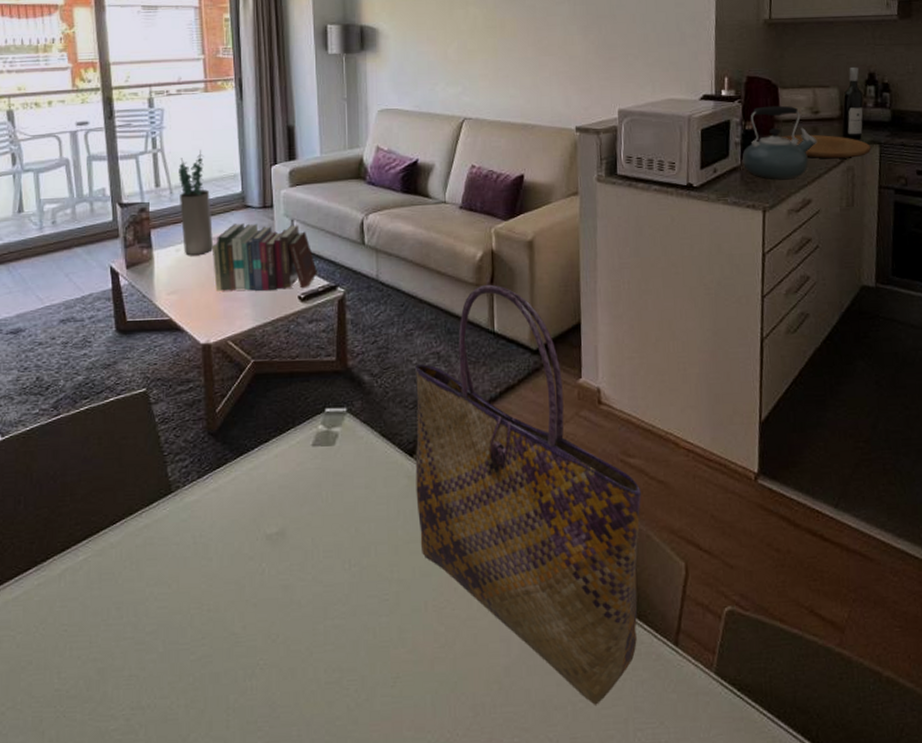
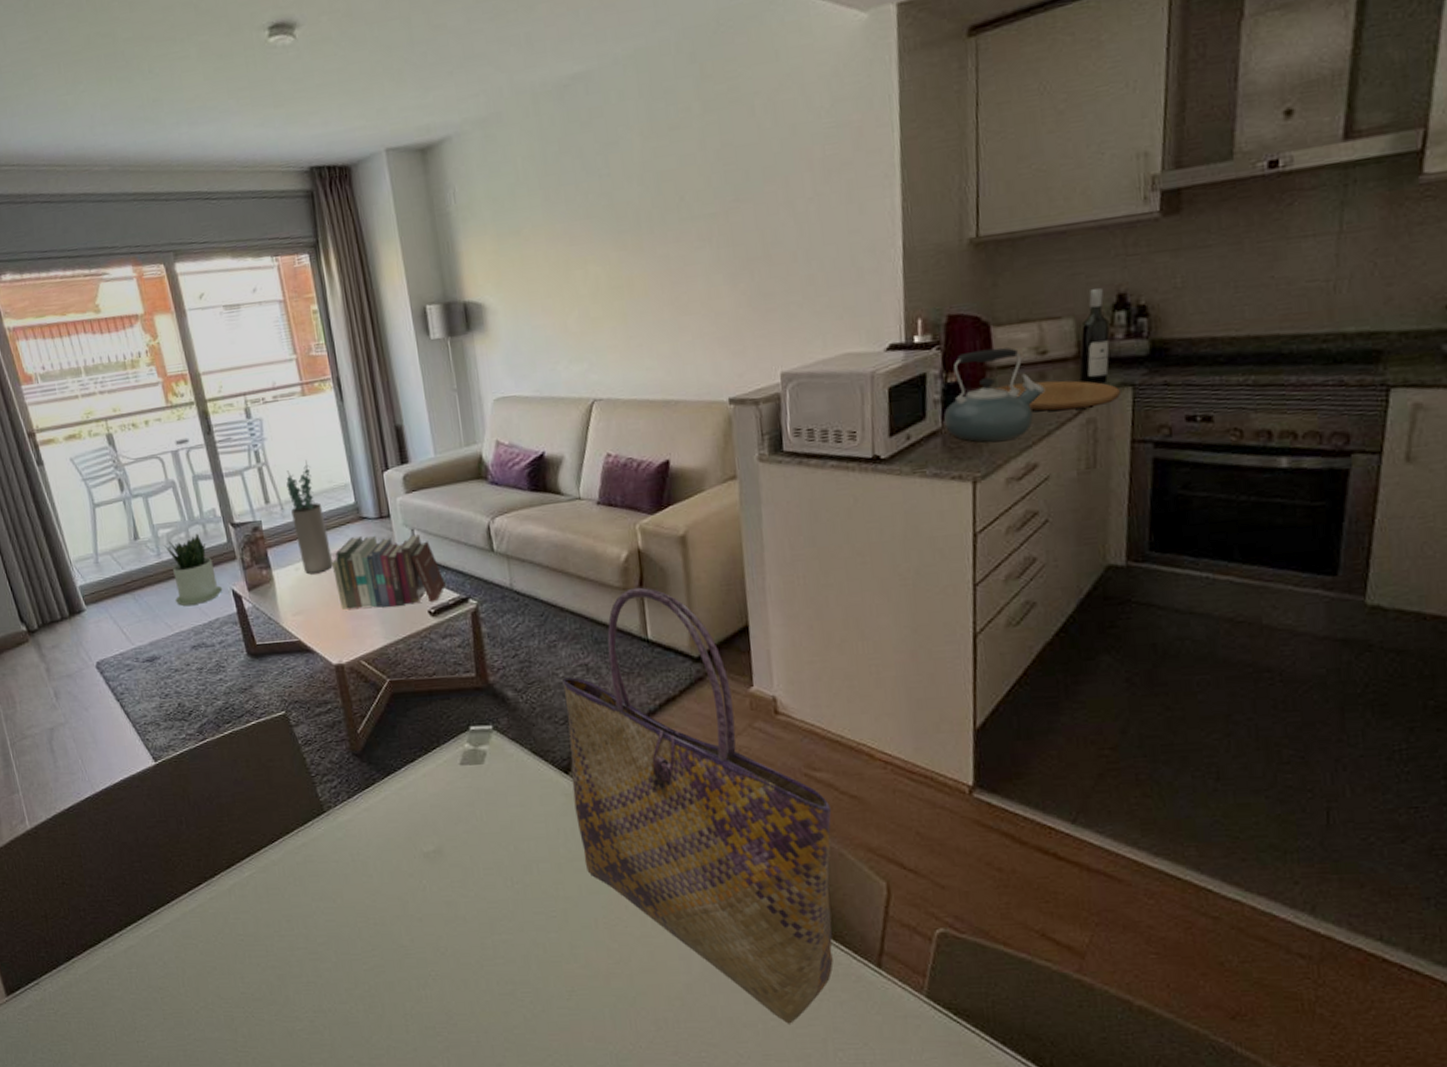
planter: none [48,210,101,279] -> present [165,533,223,606]

